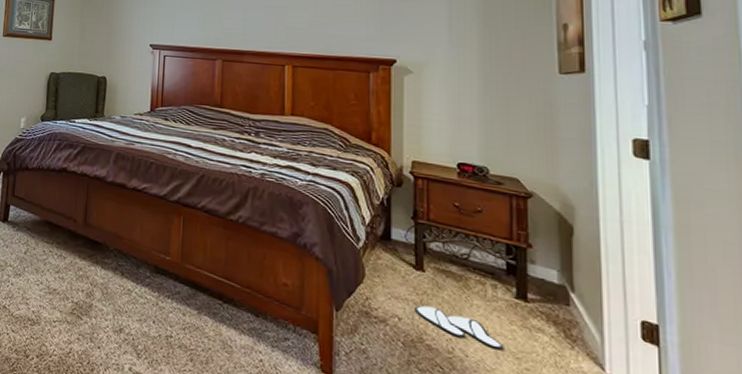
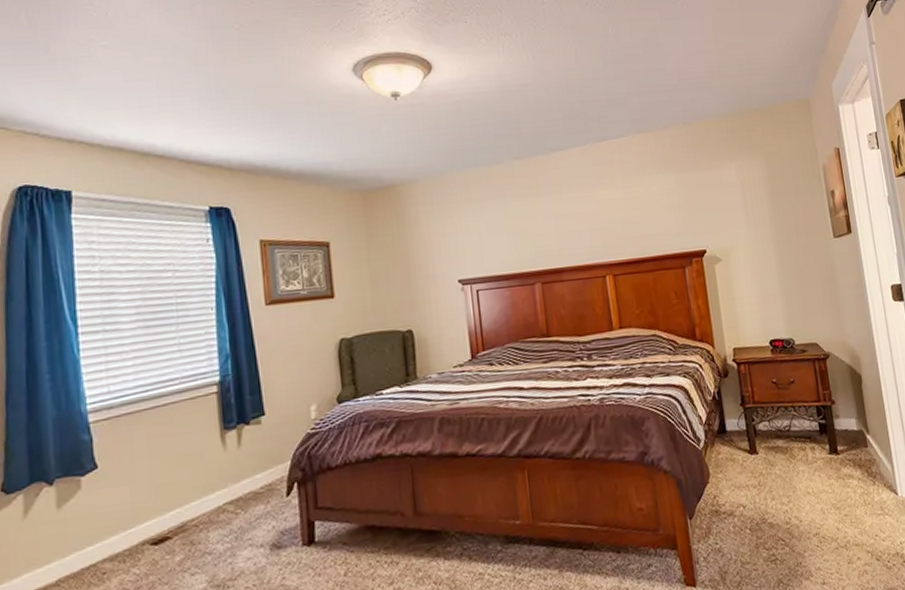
slippers: present [415,305,504,351] -> none [755,484,827,507]

